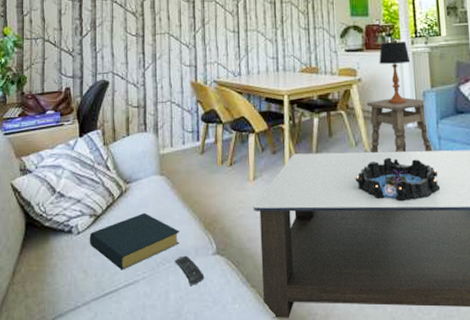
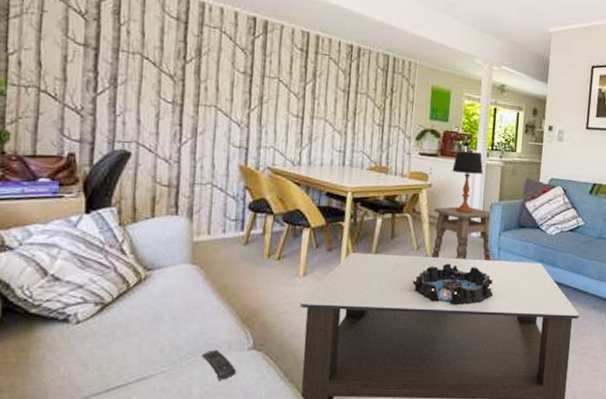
hardback book: present [89,212,180,270] -> none [92,303,212,364]

